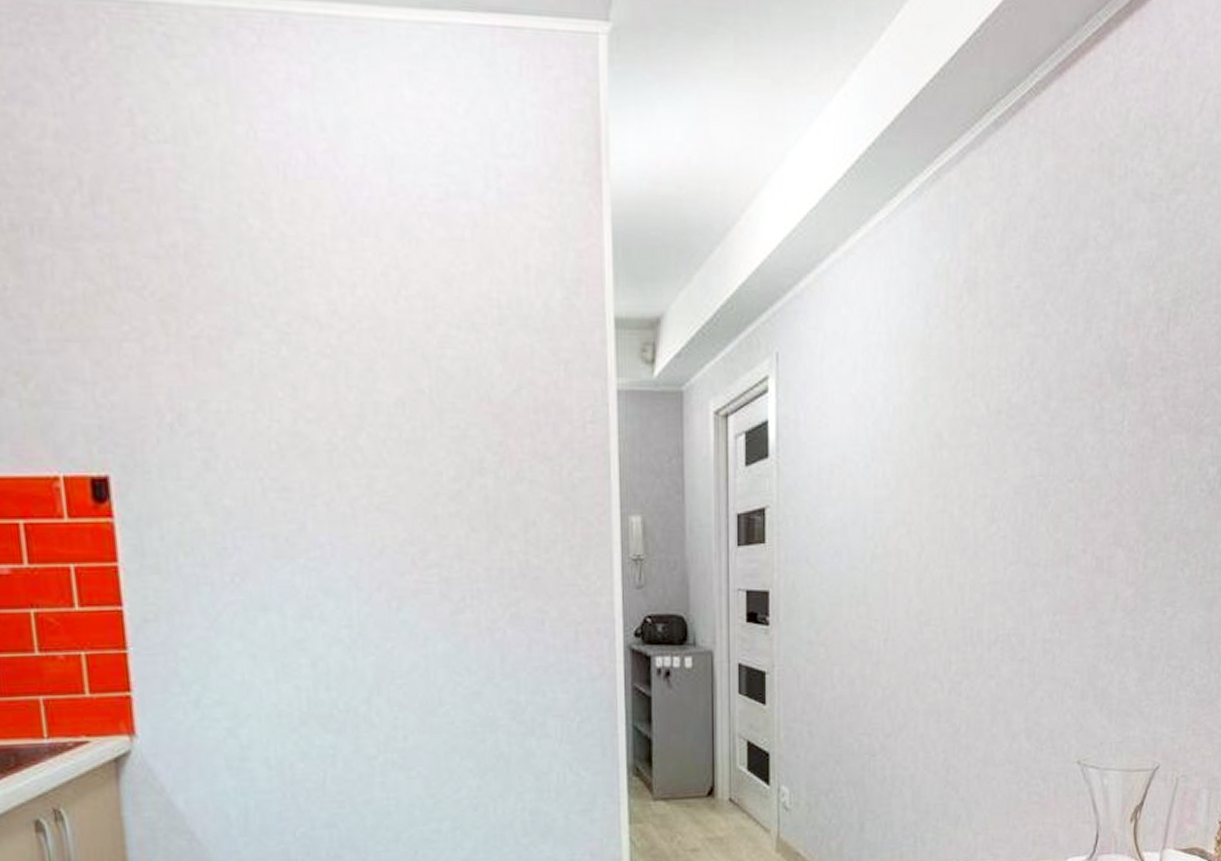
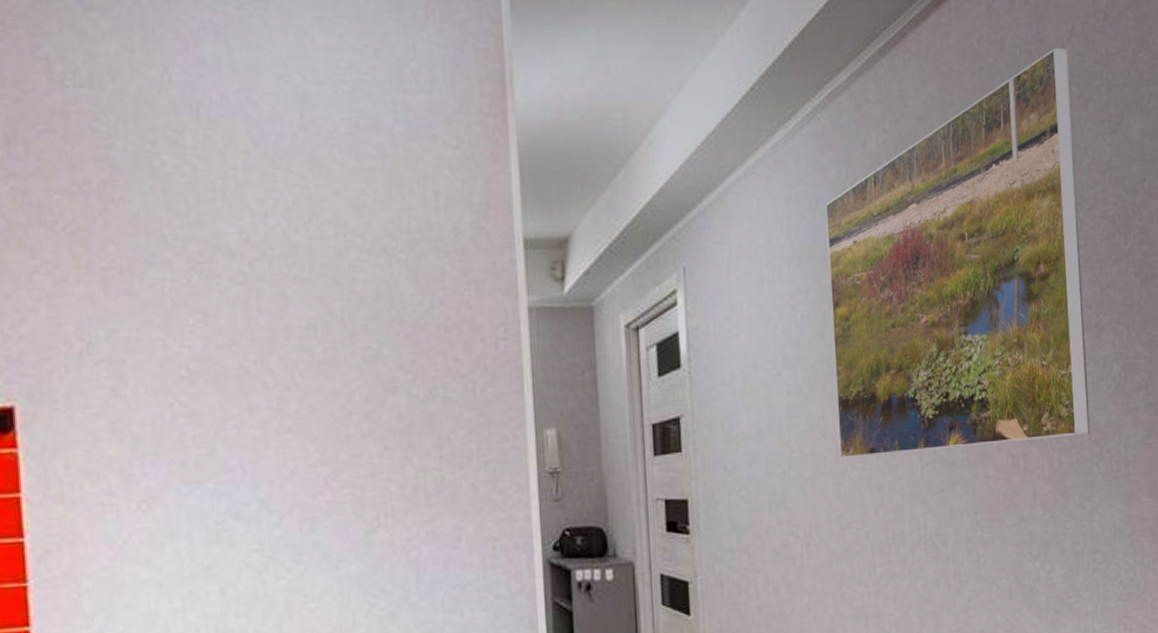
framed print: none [923,122,1198,556] -> present [825,47,1091,459]

